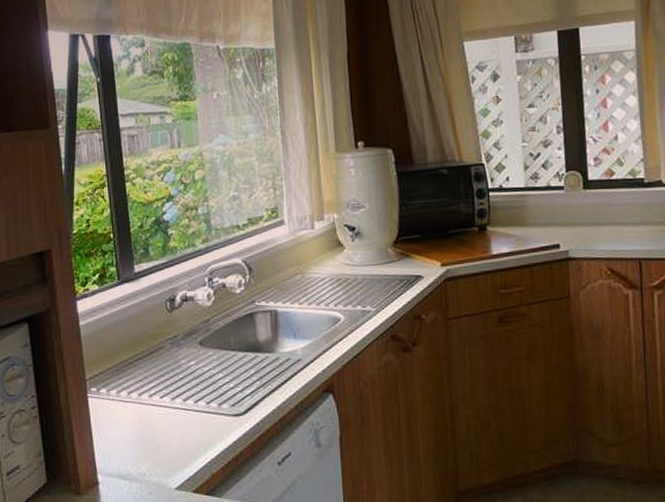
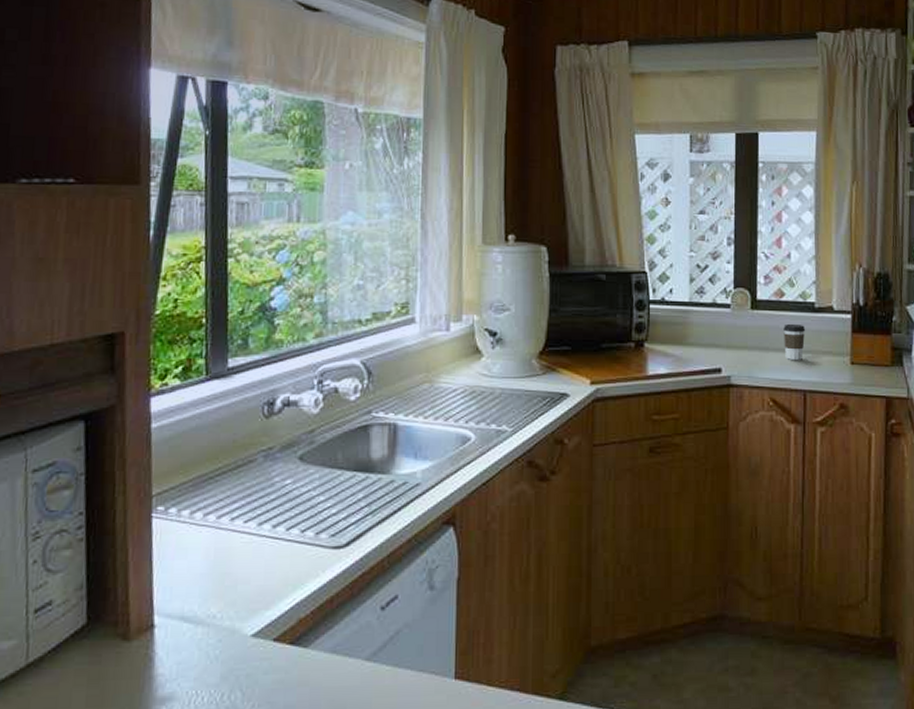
coffee cup: none [615,199,637,232] -> present [783,323,806,360]

